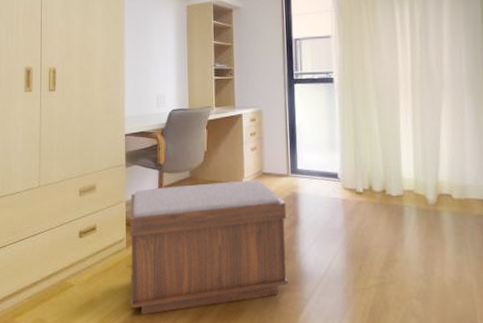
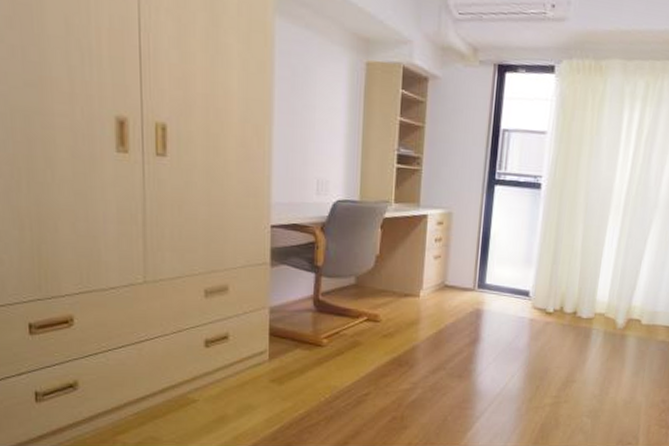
bench: present [129,180,288,314] -> none [272,292,468,432]

